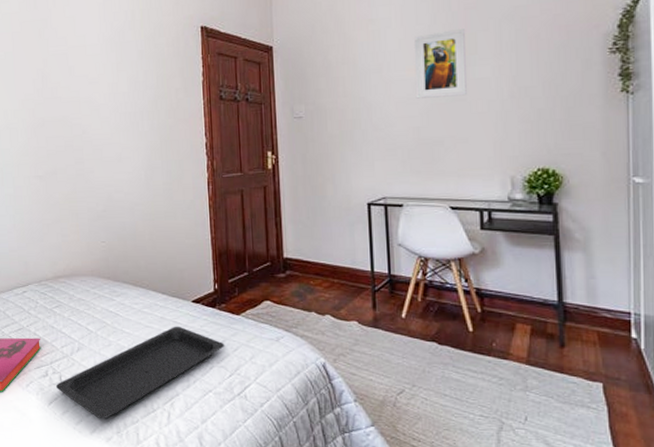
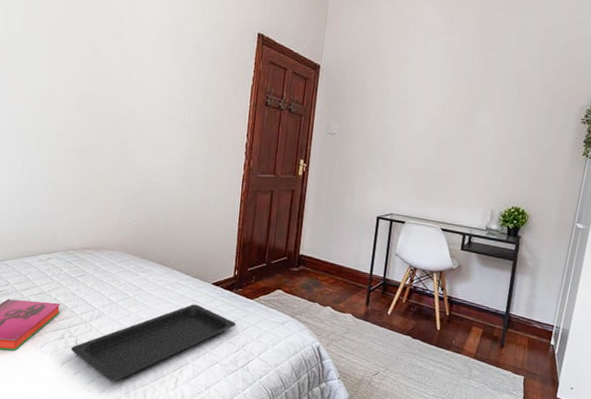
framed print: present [414,29,467,99] -> none [431,80,480,138]

